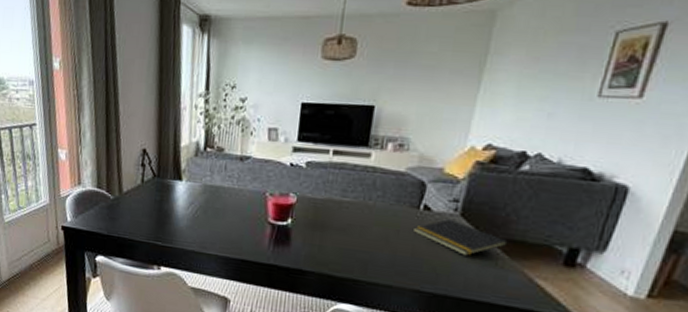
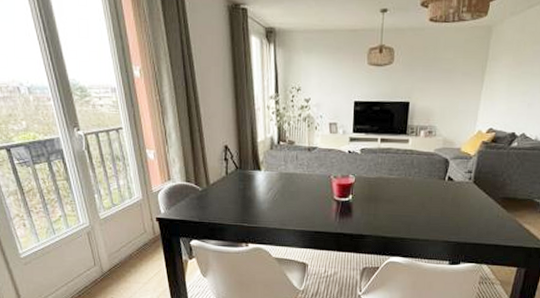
notepad: present [414,218,508,256] -> none [442,185,505,212]

